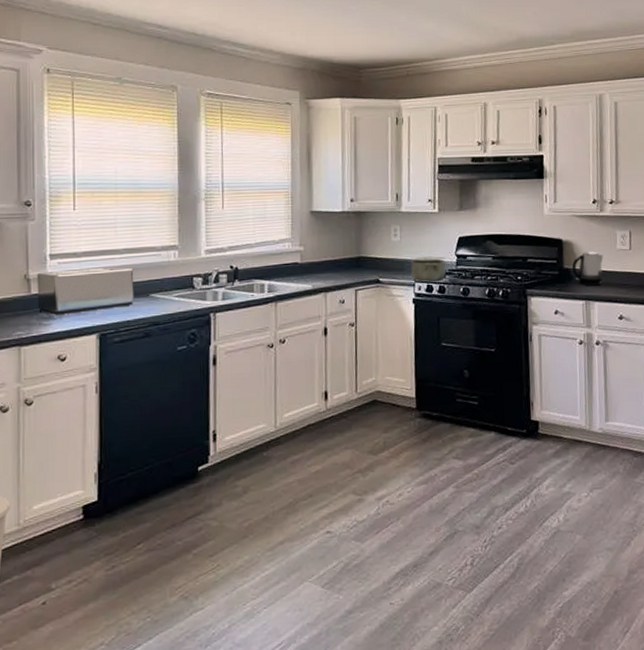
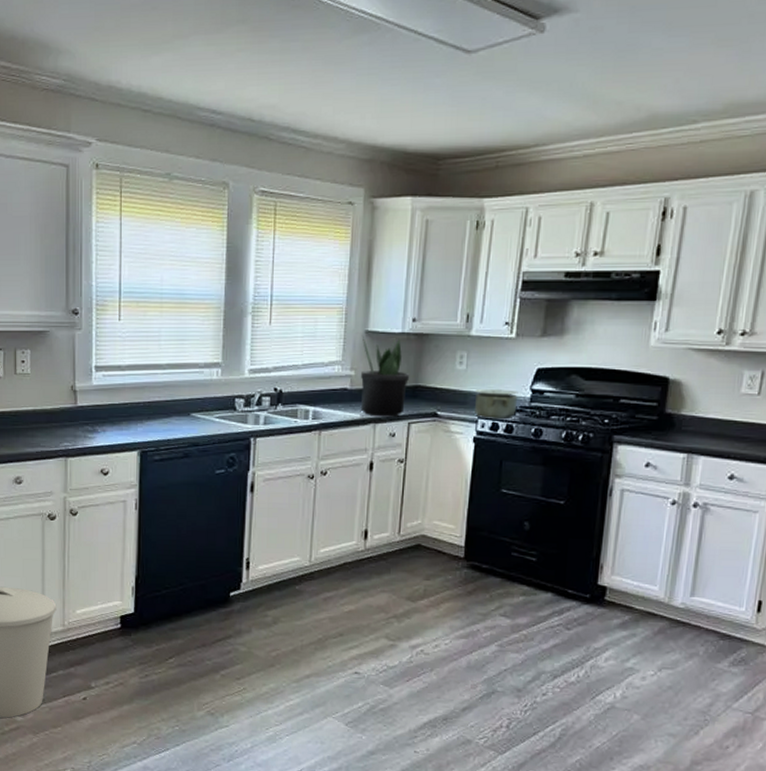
toaster: present [37,266,134,315] -> none [83,382,176,429]
planter: none [308,216,353,286] -> present [360,336,410,417]
kettle: present [572,251,603,286] -> none [677,394,721,437]

